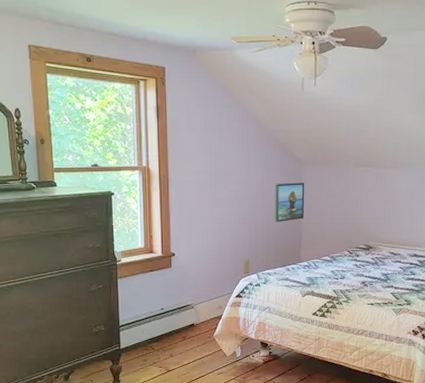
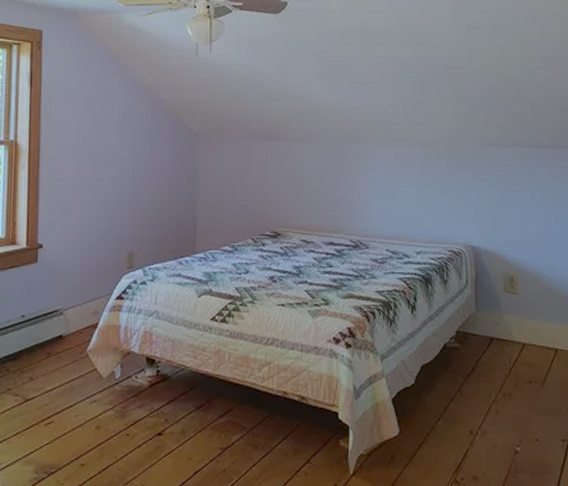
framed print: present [275,182,305,222] -> none [165,158,200,205]

